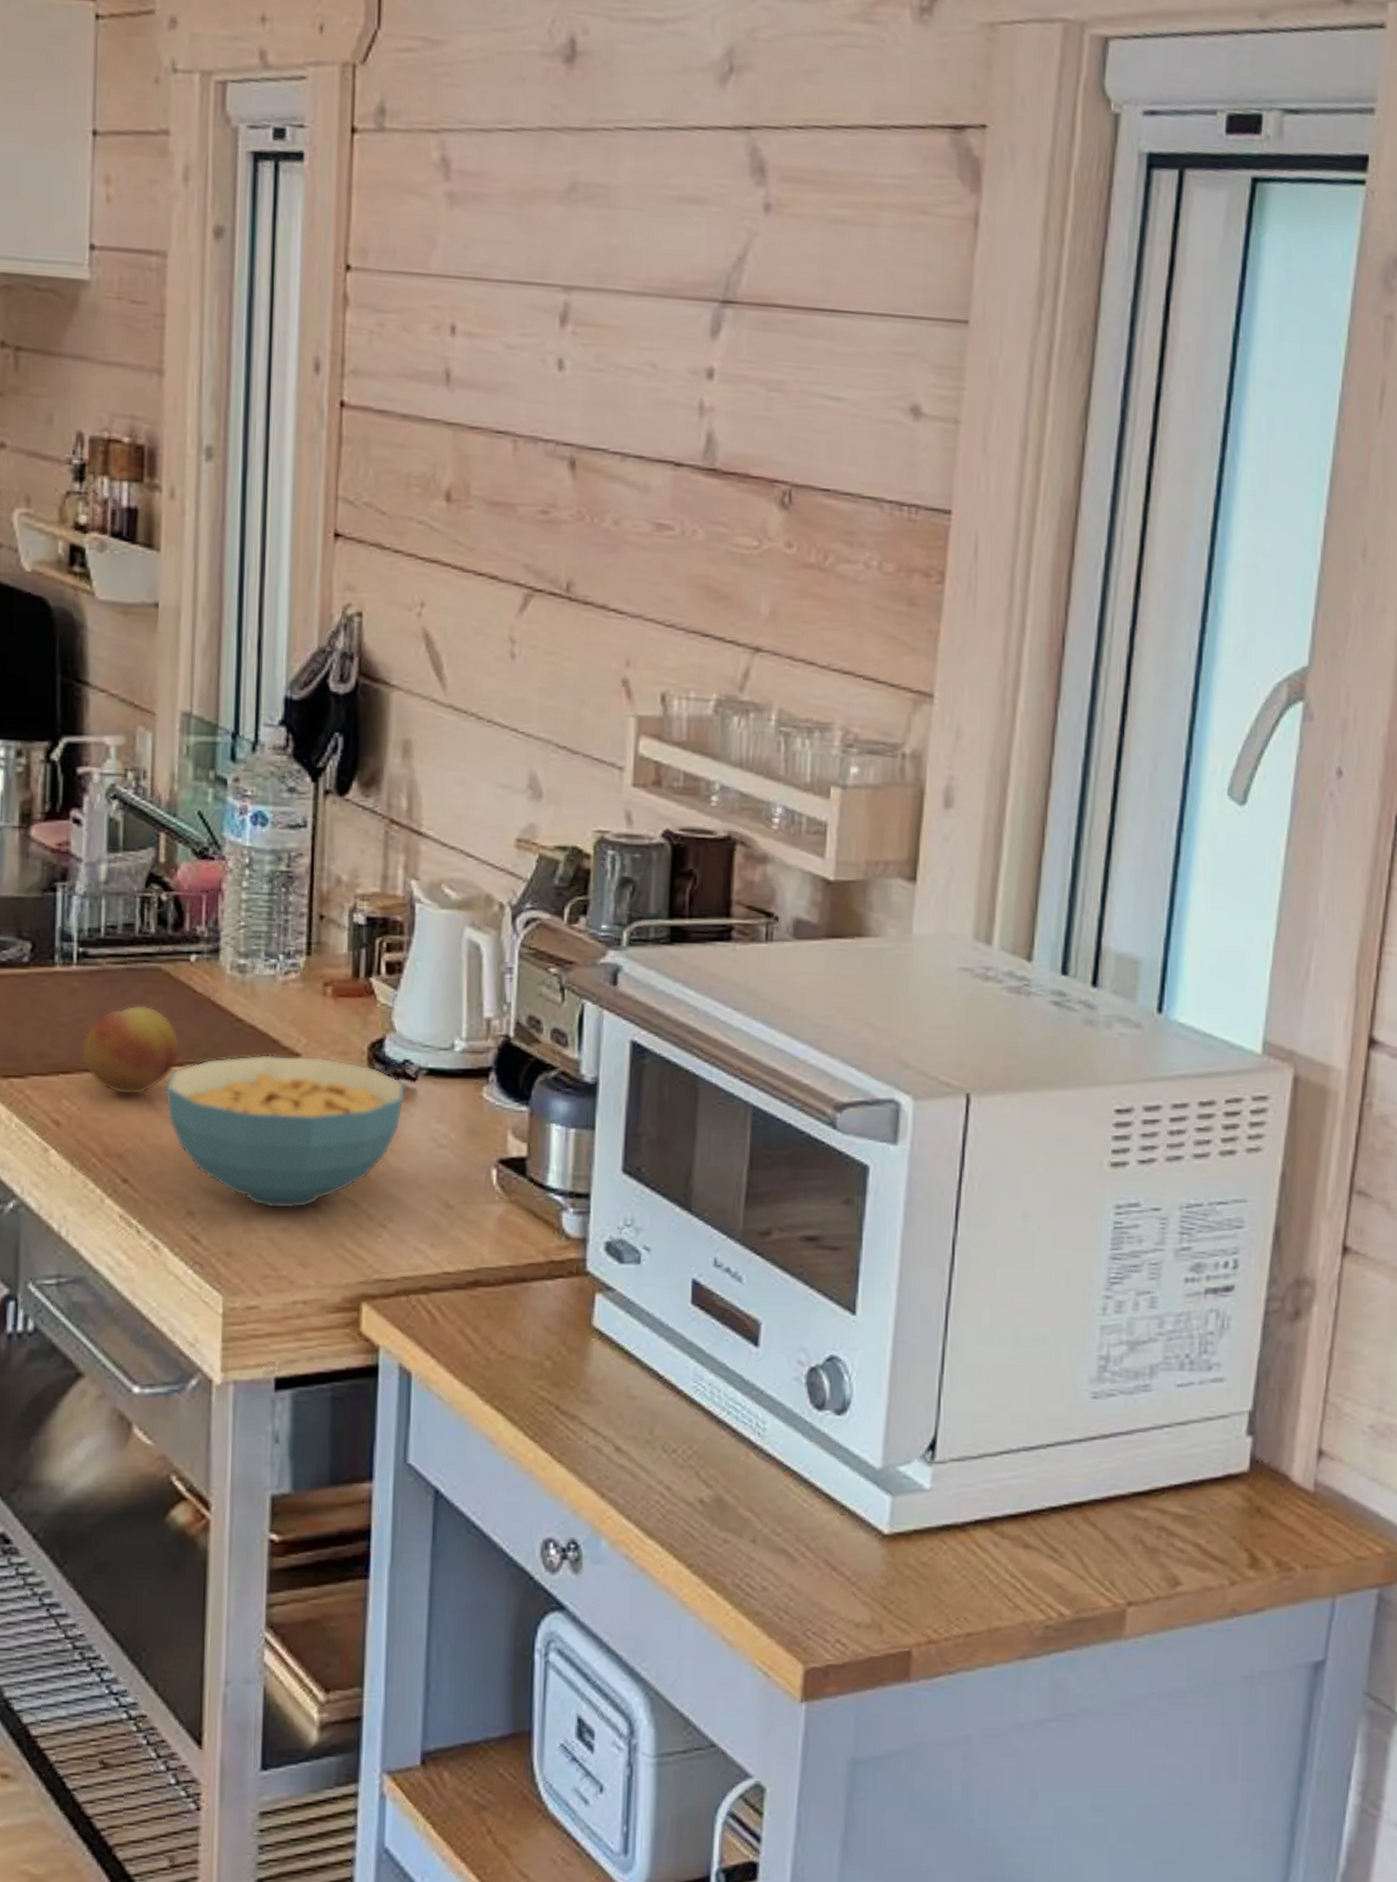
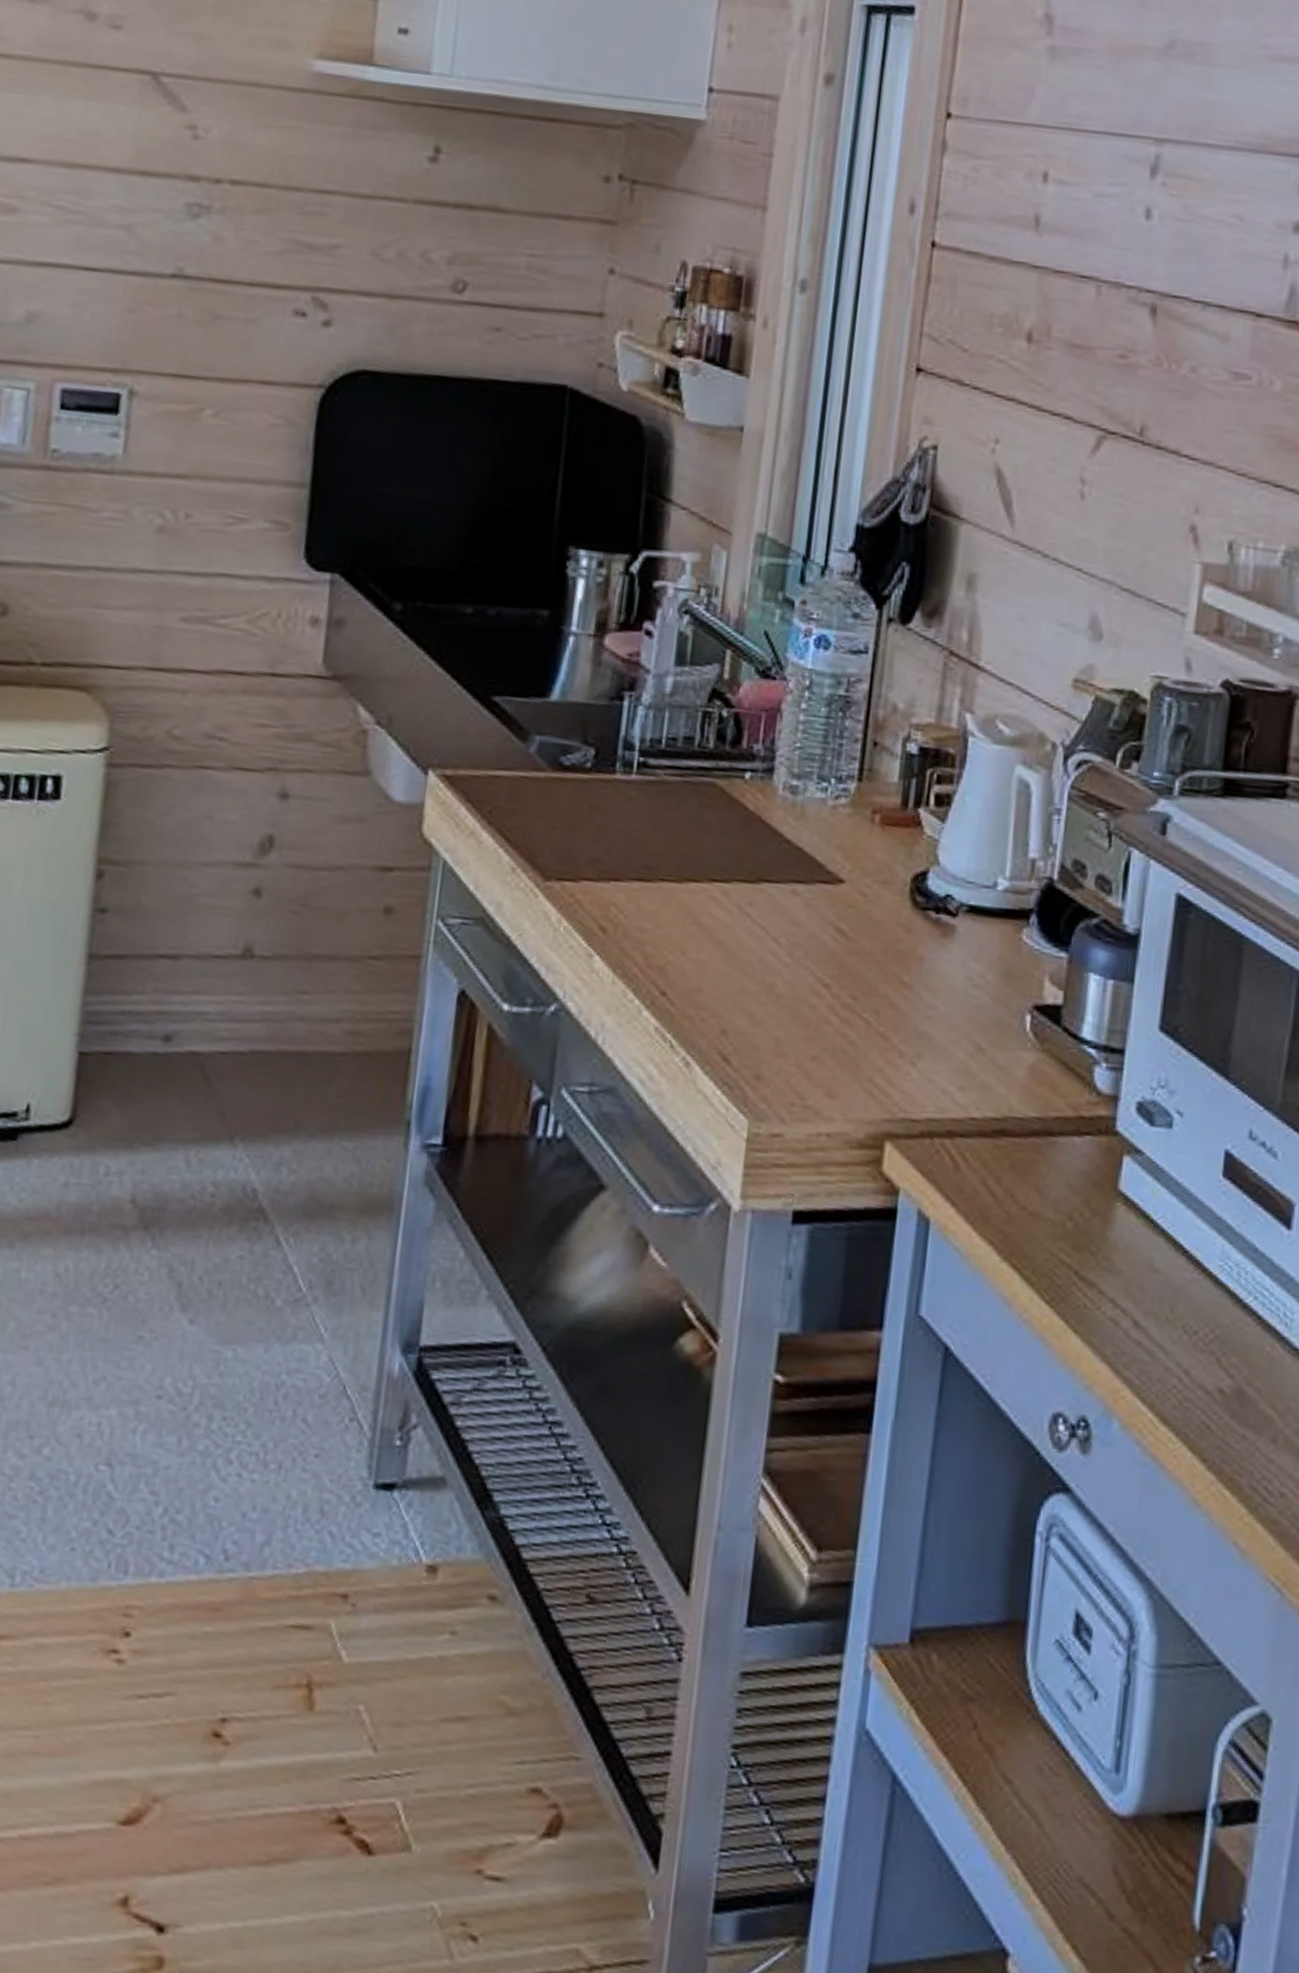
fruit: present [80,1005,181,1095] -> none [632,818,729,909]
cereal bowl: present [164,1054,406,1209] -> none [709,877,946,1038]

